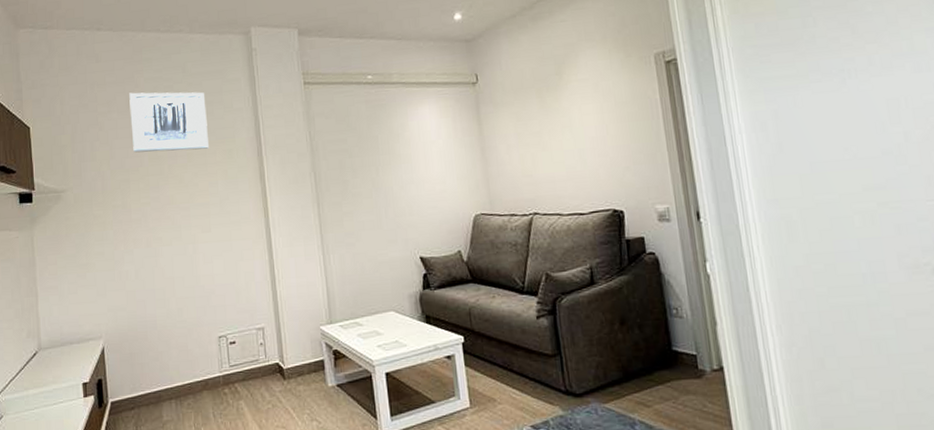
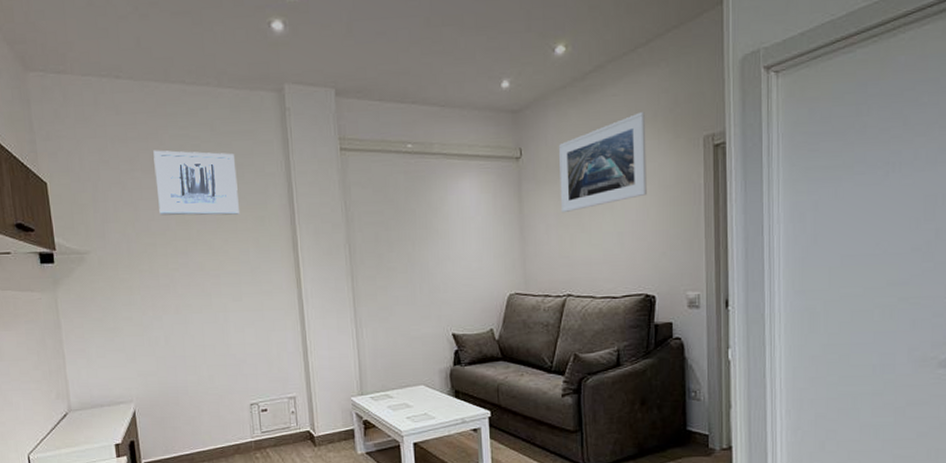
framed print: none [512,35,604,134] -> present [558,112,647,213]

